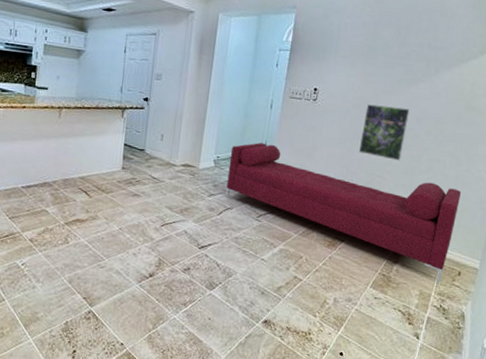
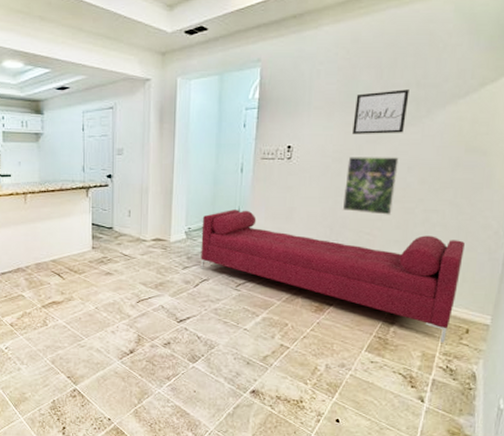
wall art: none [372,48,422,88] -> present [352,89,409,134]

